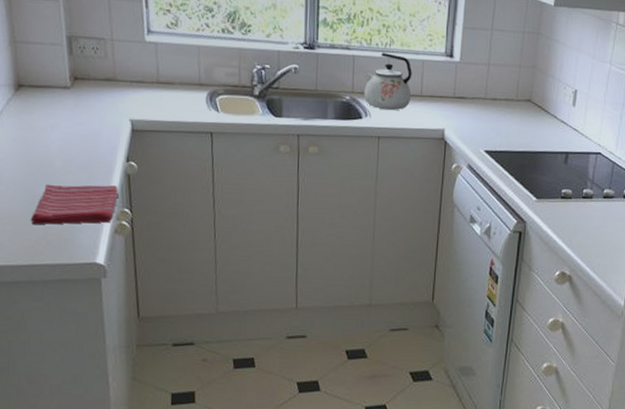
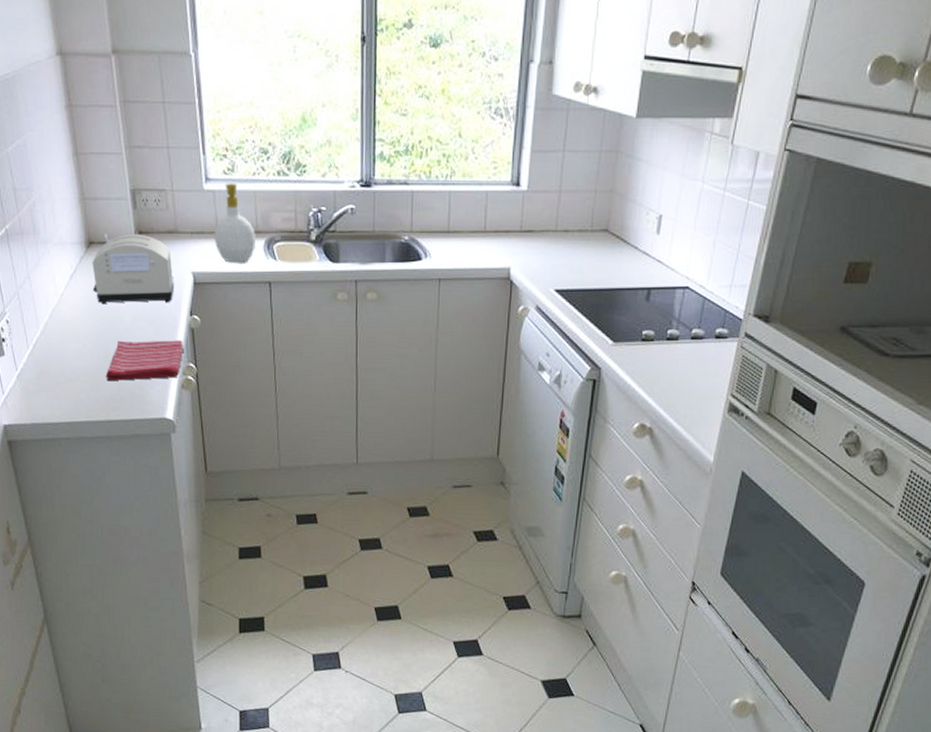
toaster: none [20,77,111,148] -> present [92,233,174,305]
soap bottle: none [154,36,198,113] -> present [214,183,255,263]
kettle: present [363,53,412,111] -> none [423,186,475,250]

